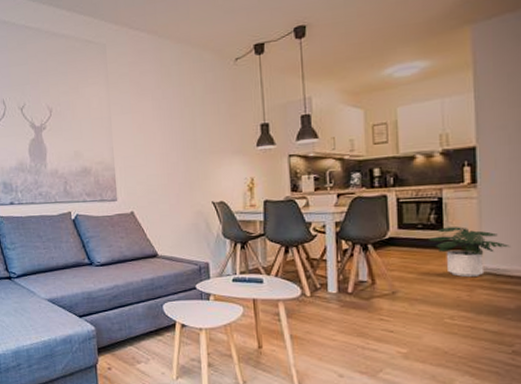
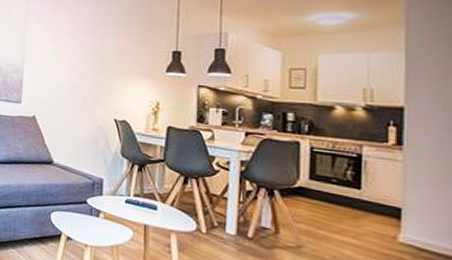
potted plant: present [427,227,510,278] -> none [342,186,438,248]

